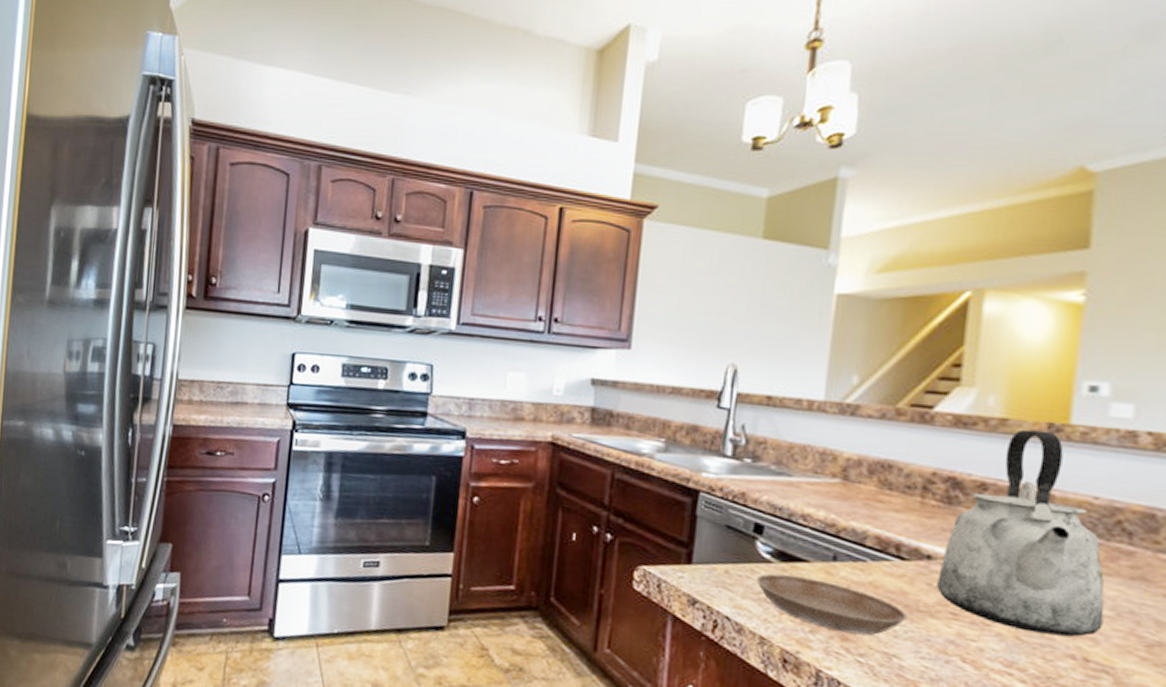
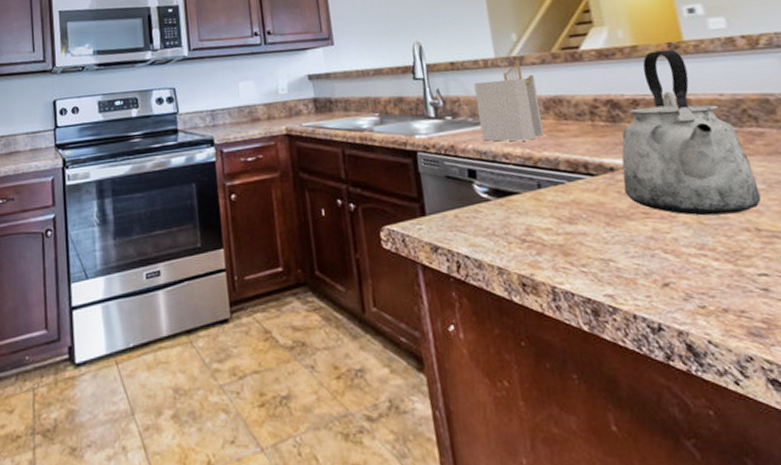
saucer: present [756,573,907,636] -> none [481,207,610,249]
utensil holder: none [782,409,867,505] -> present [474,60,545,142]

